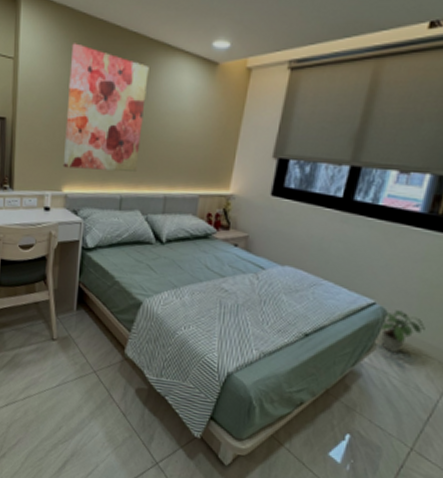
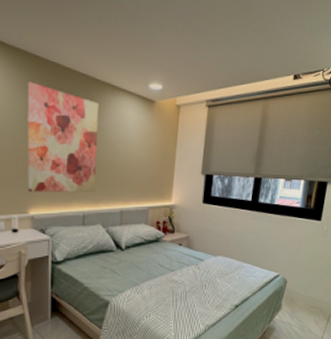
potted plant: present [378,310,425,353] -> none [283,278,310,309]

